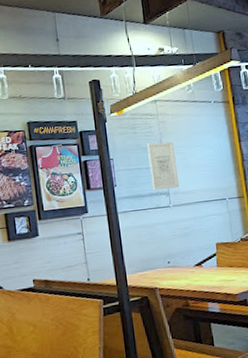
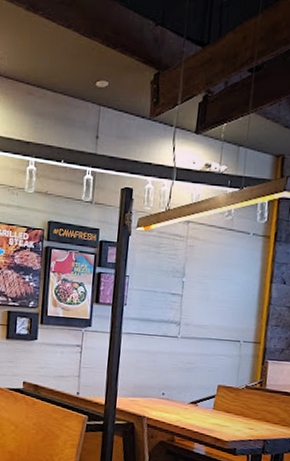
wall art: present [147,141,180,191] -> none [164,265,198,320]

